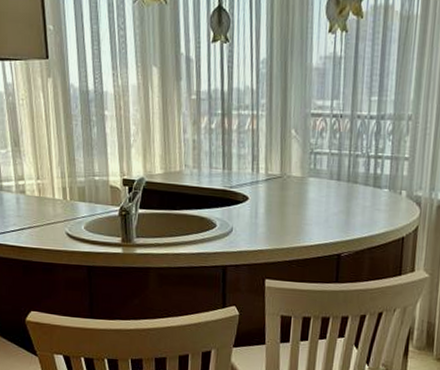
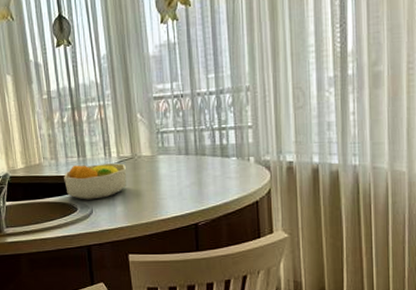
fruit bowl: none [205,177,274,217] -> present [64,163,127,200]

